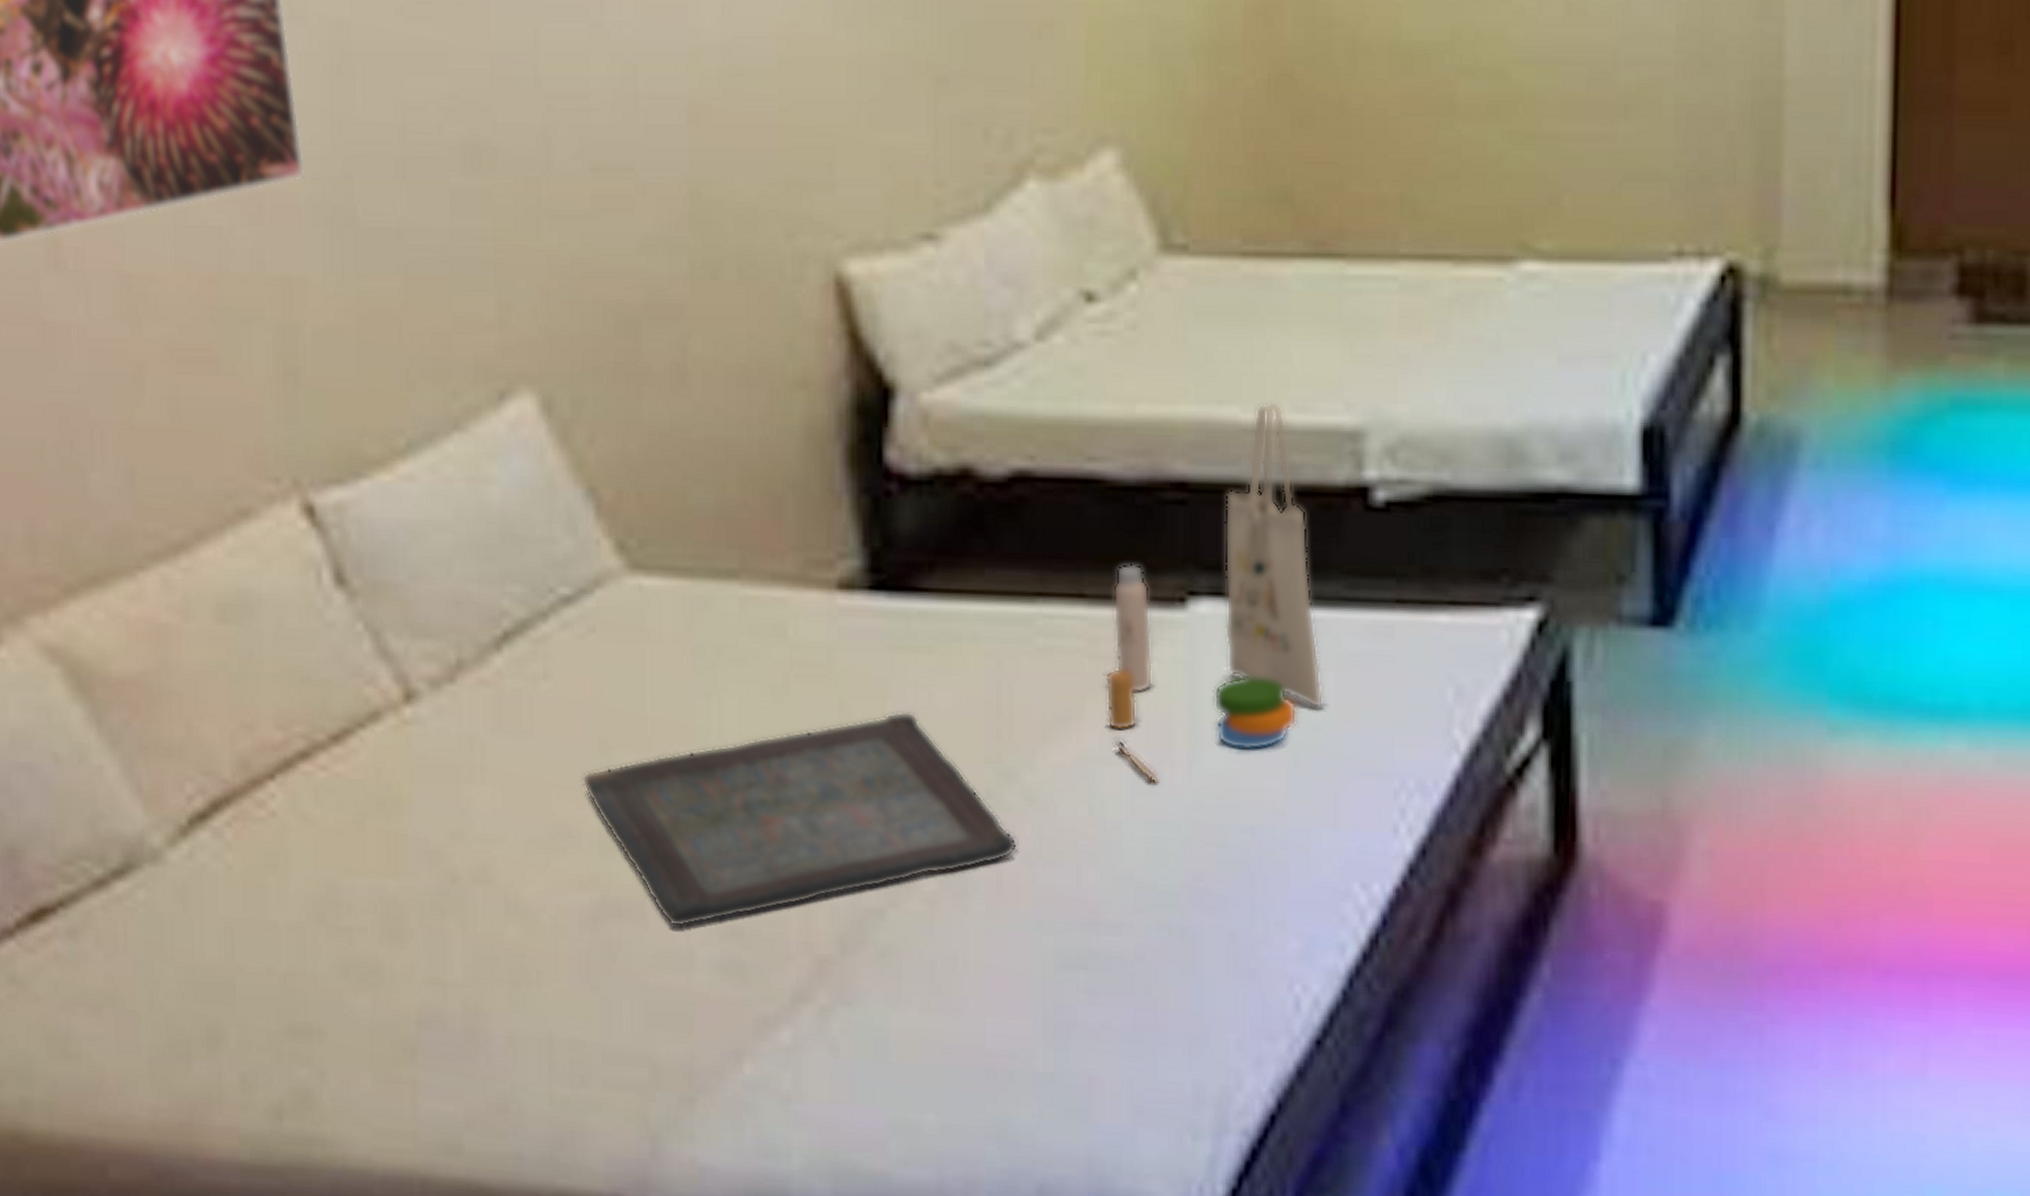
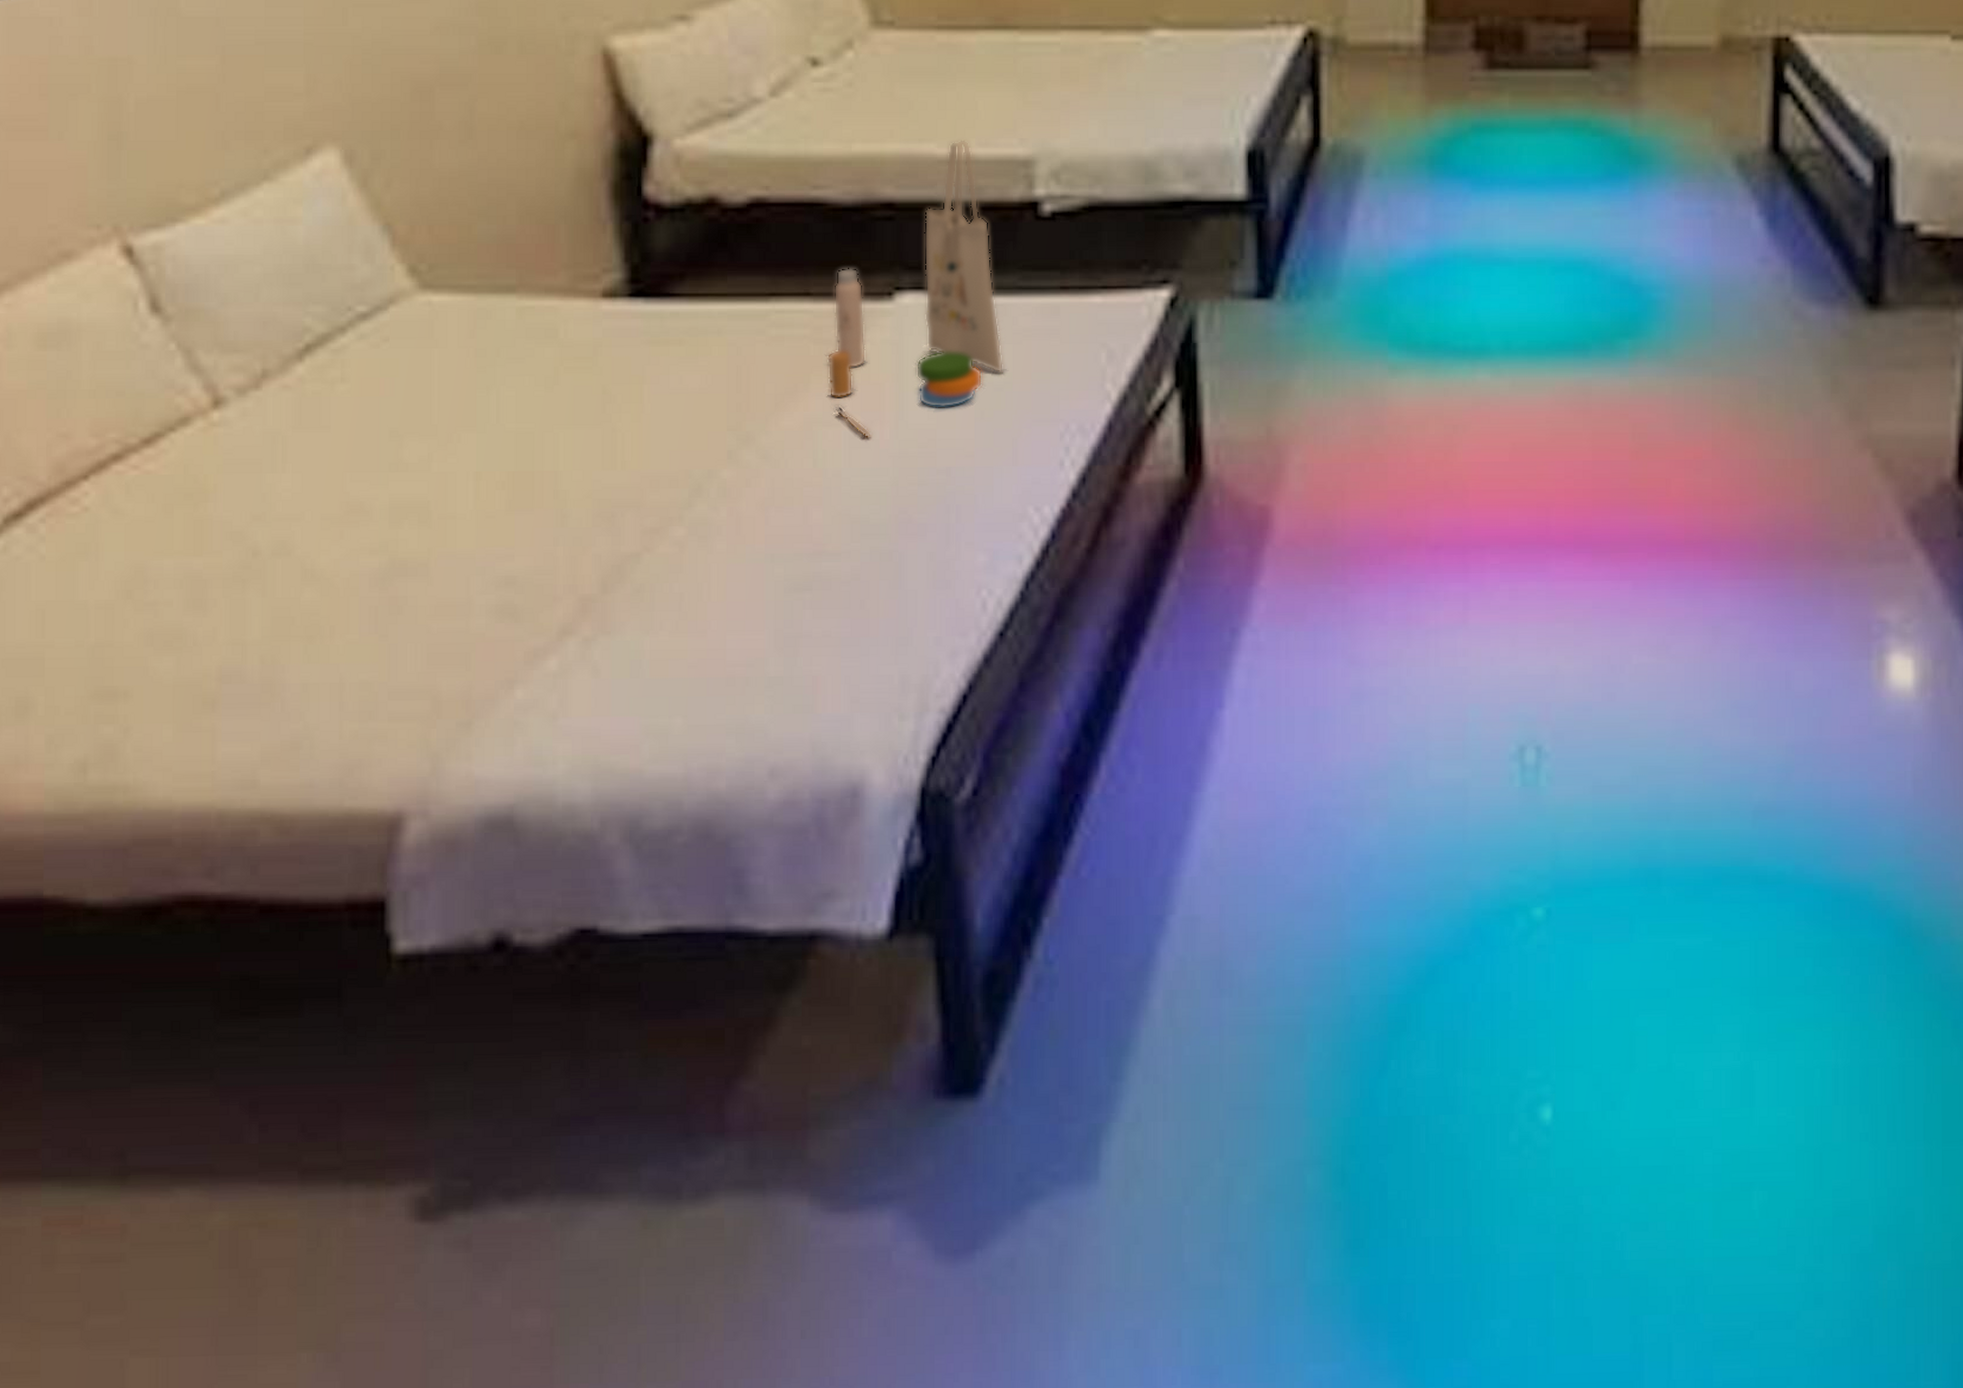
serving tray: present [582,711,1018,928] -> none [374,393,754,581]

